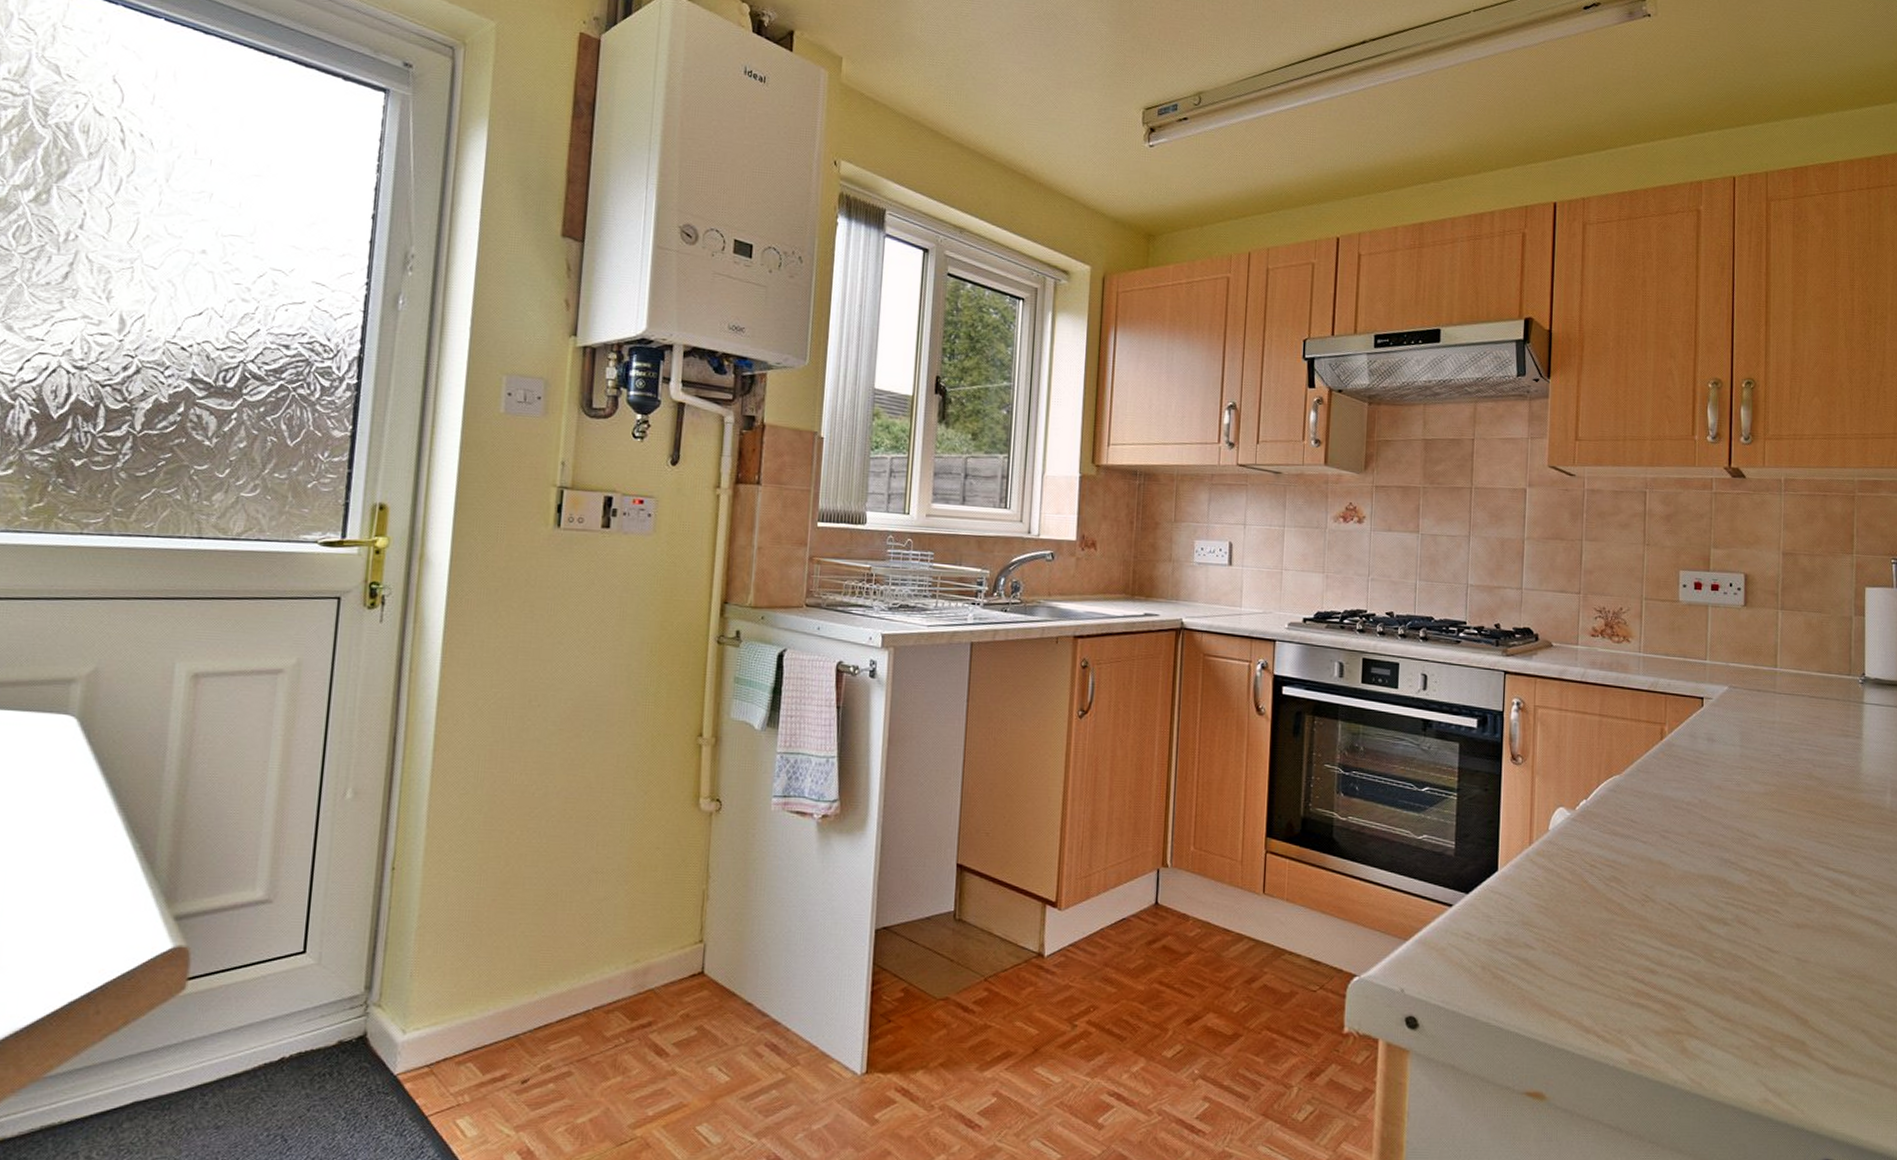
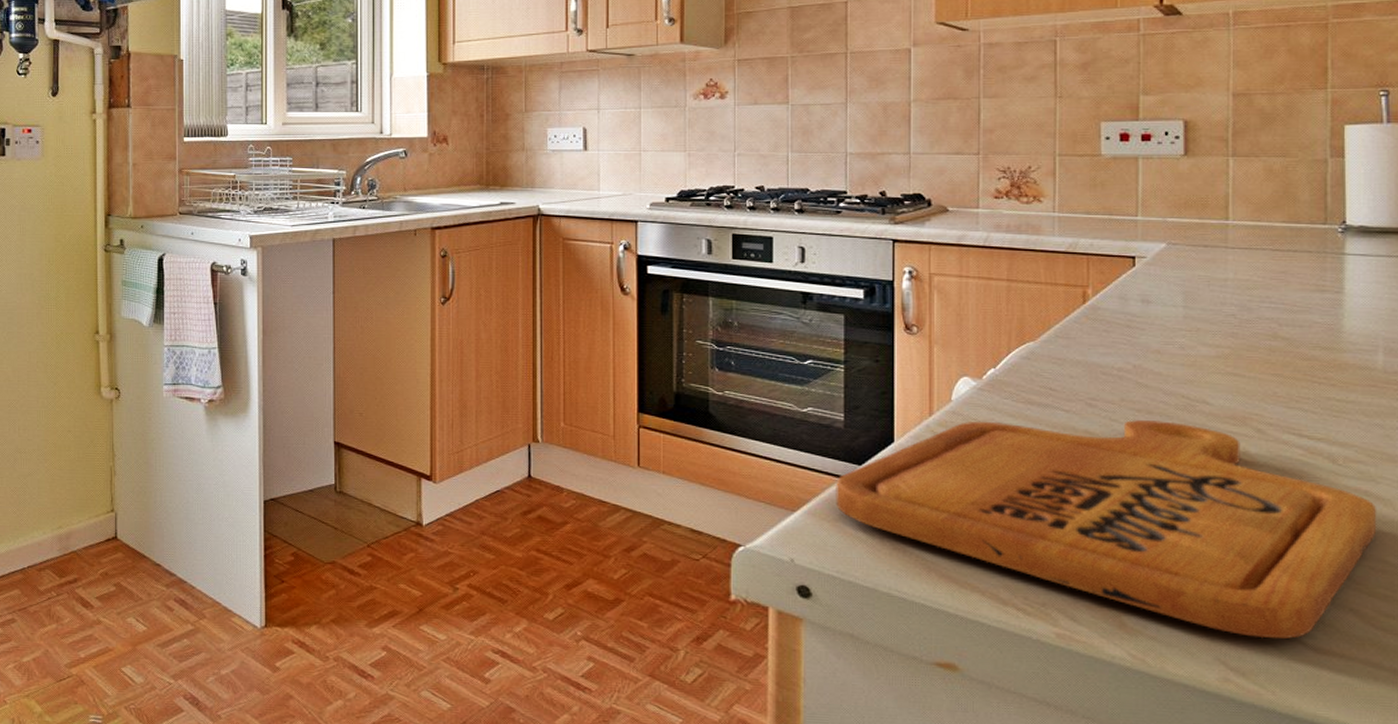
cutting board: none [1444,851,1884,1060] -> present [836,420,1377,640]

